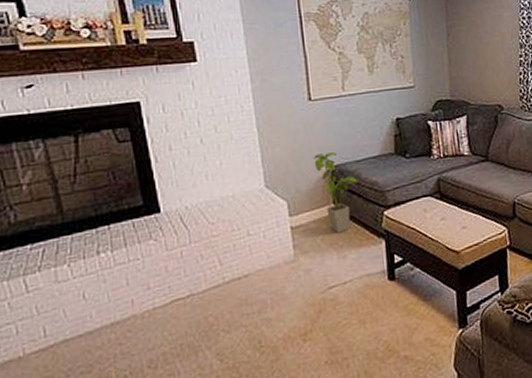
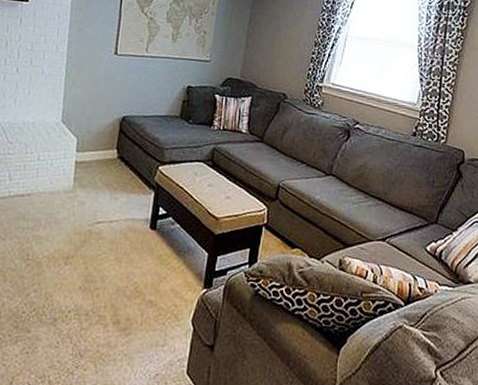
house plant: present [313,151,359,233] -> none [107,103,143,177]

